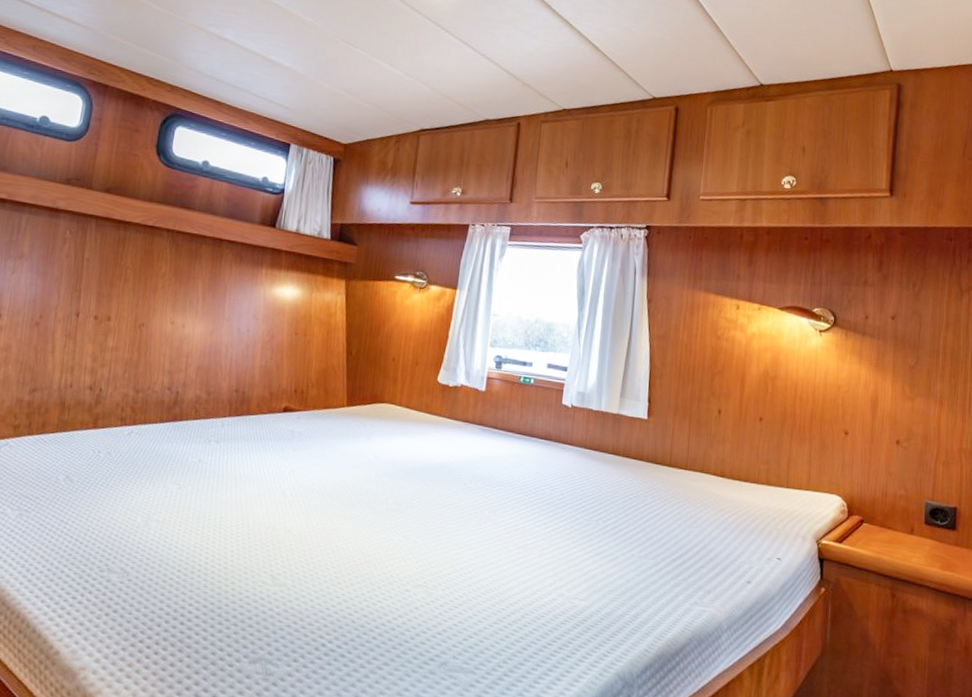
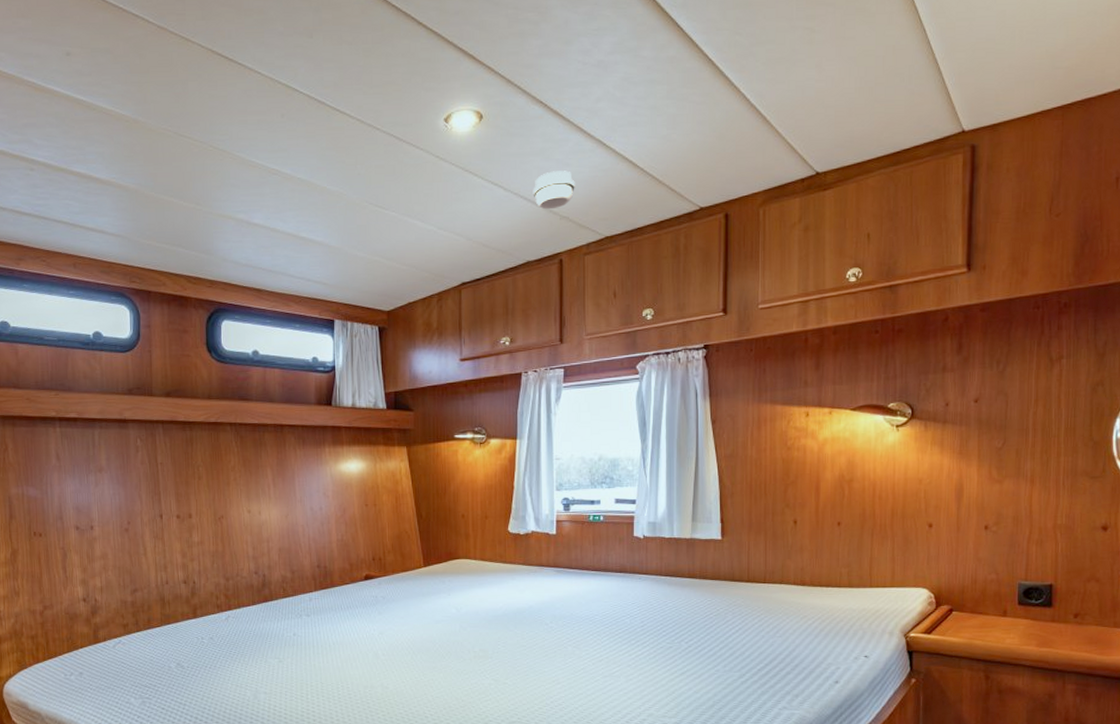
smoke detector: none [499,40,540,75] -> present [533,170,575,210]

